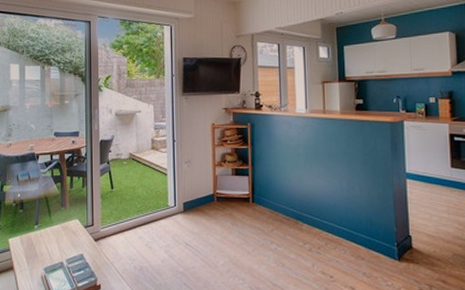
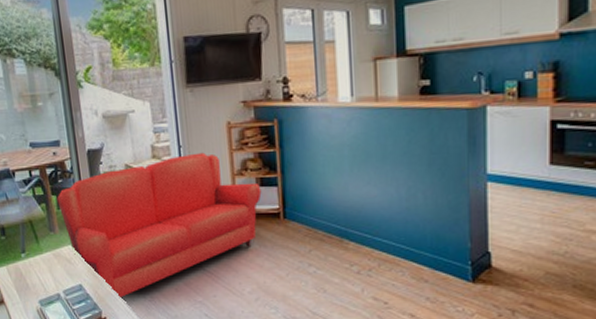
sofa: none [71,146,236,268] -> present [57,152,262,299]

